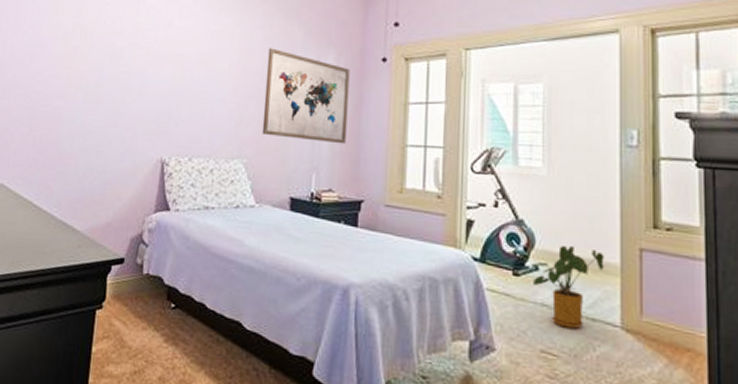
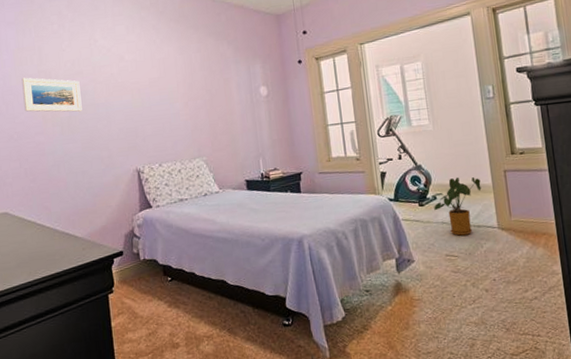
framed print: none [49,29,117,78] -> present [21,77,82,112]
wall art: present [261,48,350,144] -> none [206,66,281,136]

